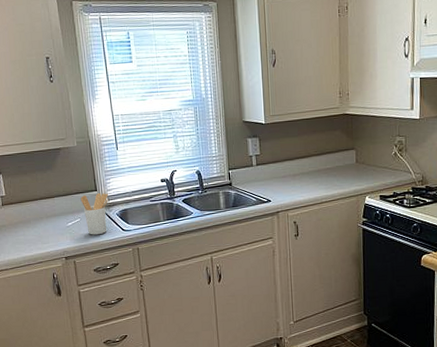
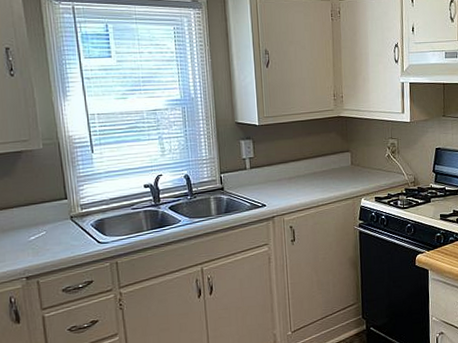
utensil holder: present [80,193,109,235] -> none [46,201,81,250]

